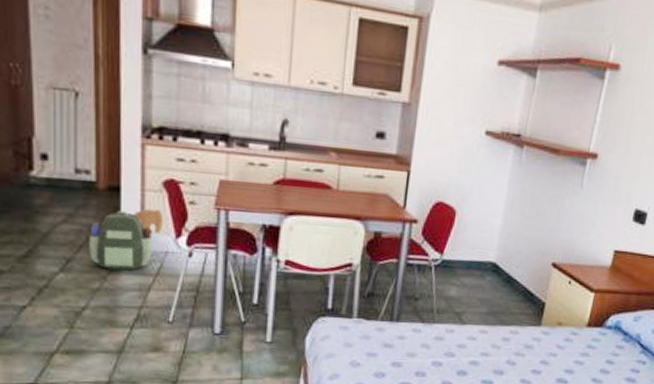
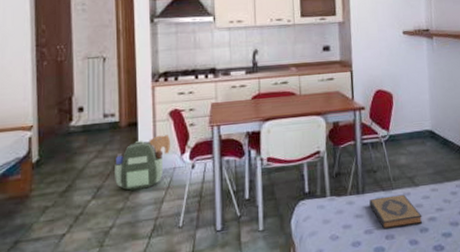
hardback book: none [403,329,463,366] -> present [369,194,423,229]

